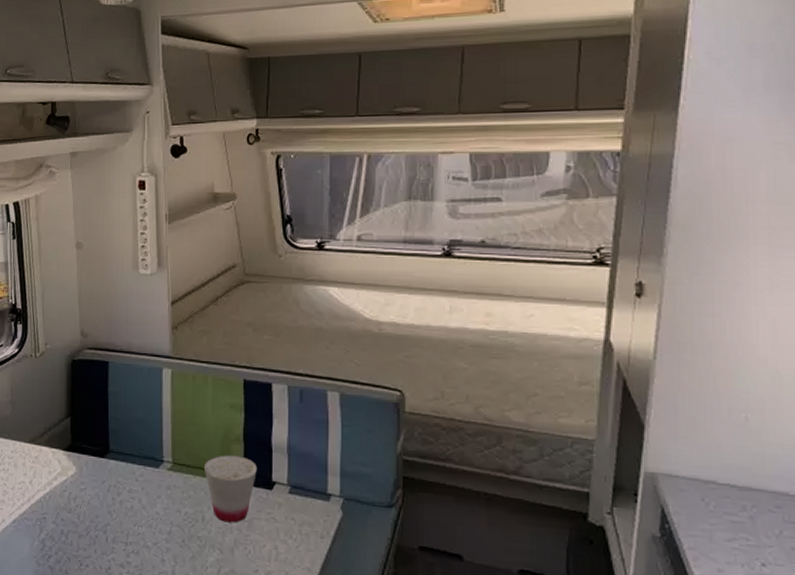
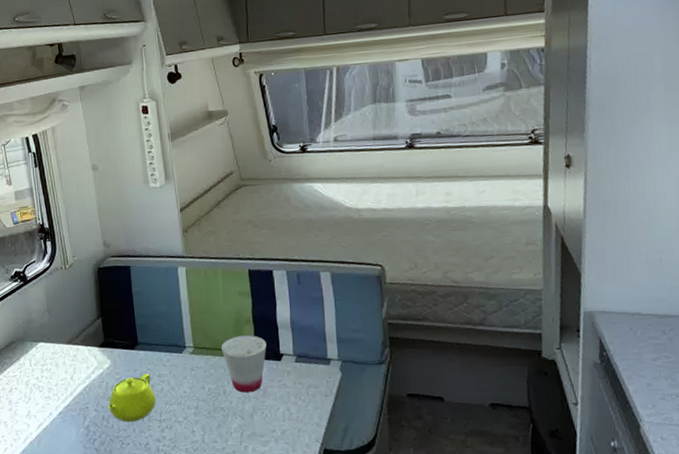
teapot: none [67,486,123,541] -> present [107,373,156,423]

